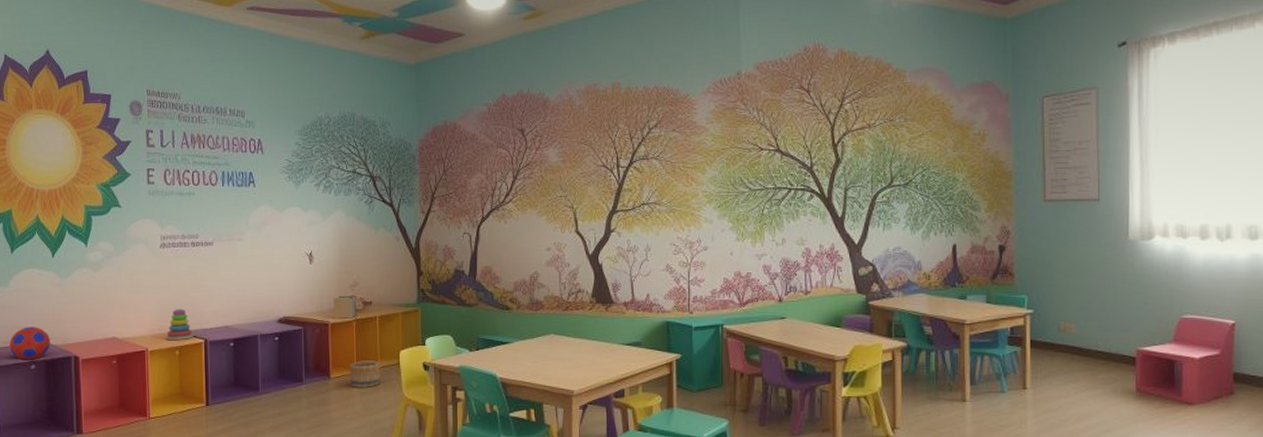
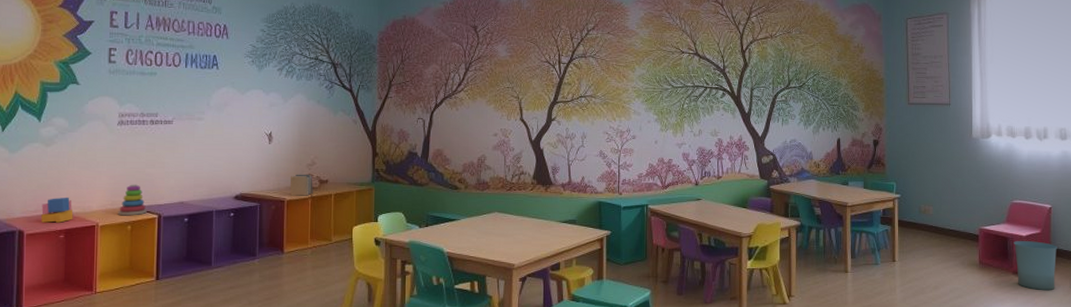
toy blocks: none [94,322,124,348] -> present [41,197,73,223]
basket: present [349,360,381,387] -> none [303,236,333,262]
waste bin: none [1182,363,1243,424] -> present [1013,240,1058,290]

